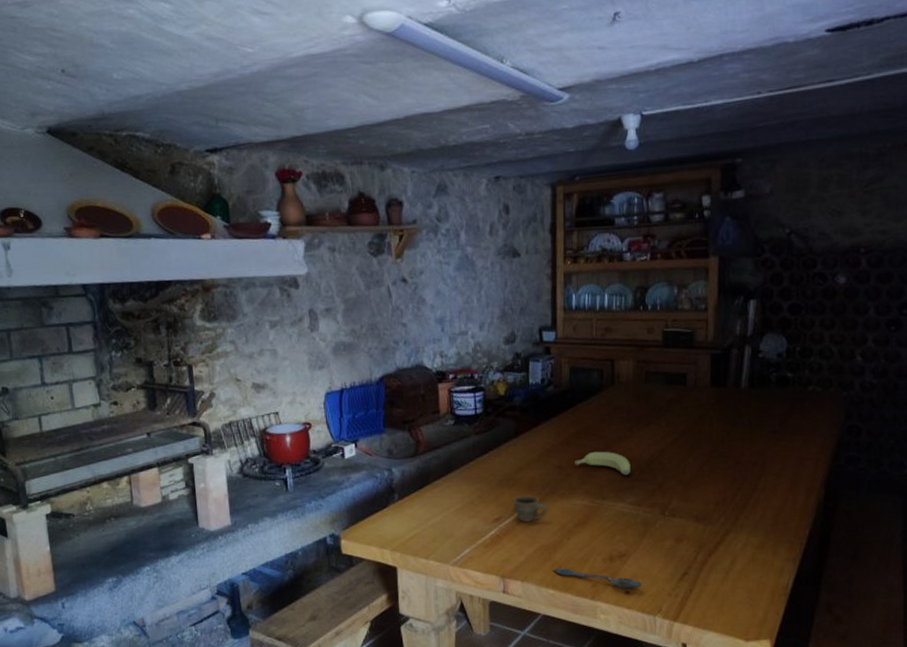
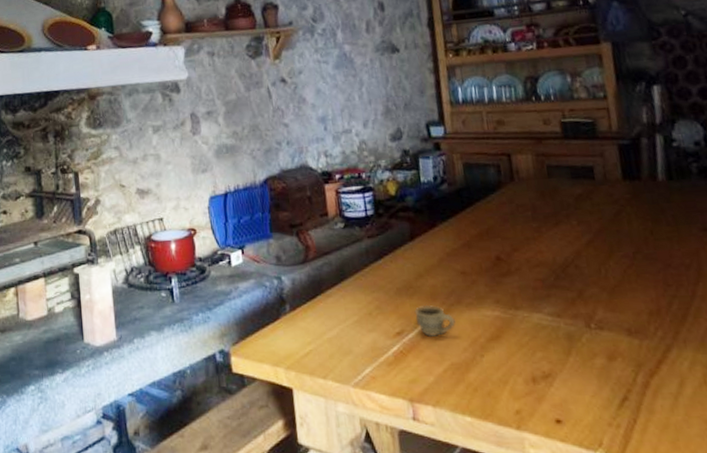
spoon: present [552,568,642,590] -> none [467,390,575,418]
banana: present [575,451,631,476] -> none [479,254,545,282]

